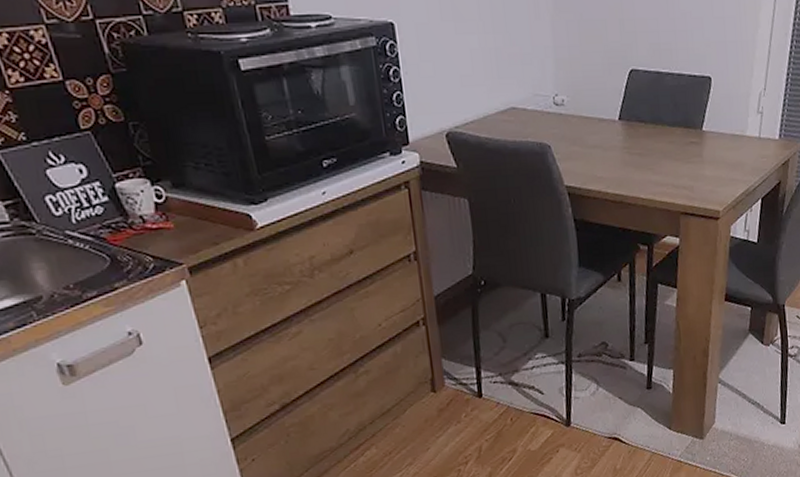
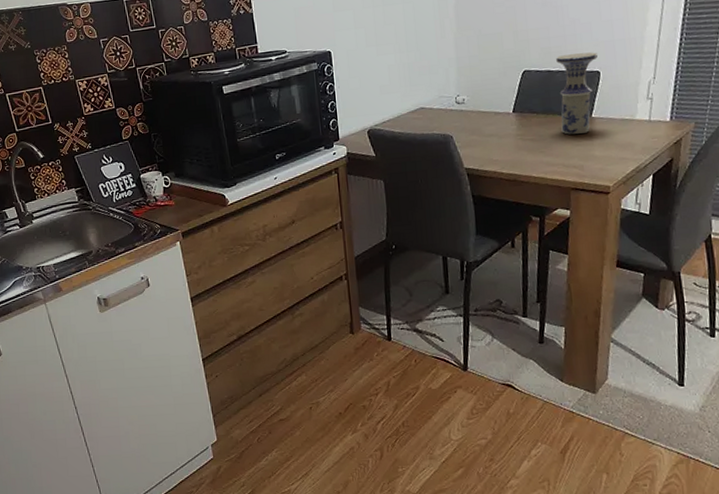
vase: none [666,53,709,150] -> present [556,52,598,135]

